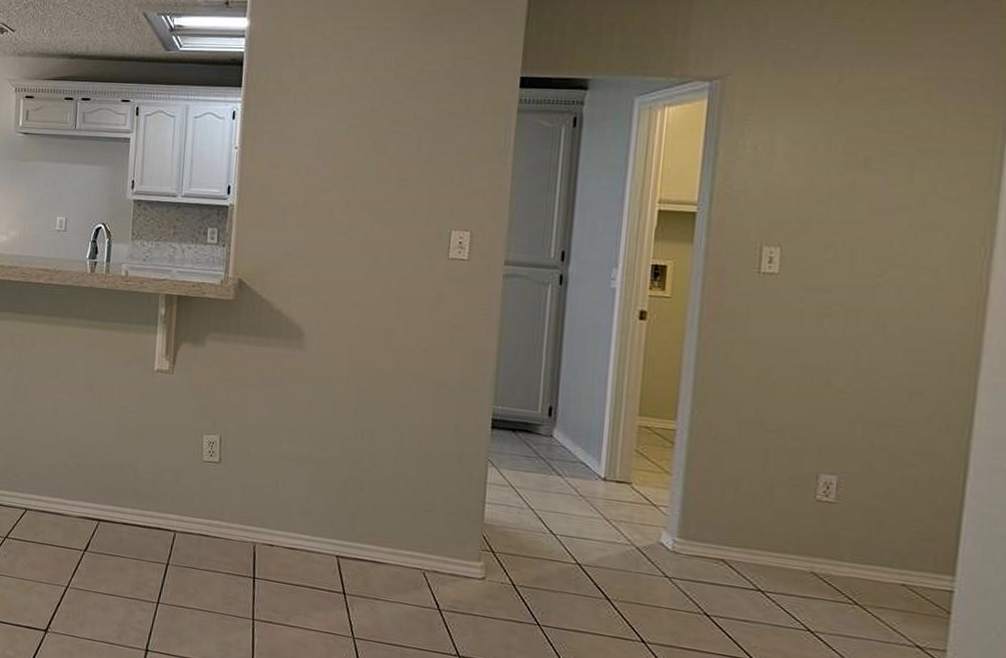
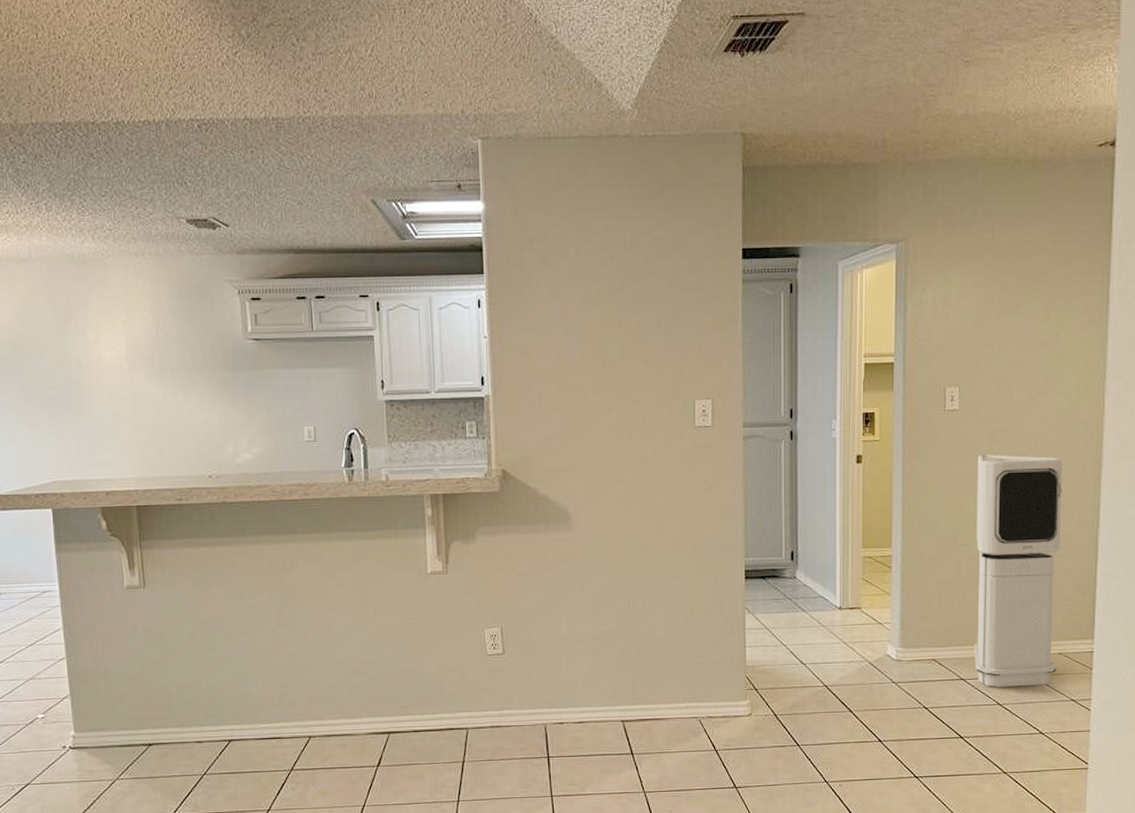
air purifier: none [778,329,921,620] -> present [974,455,1063,687]

